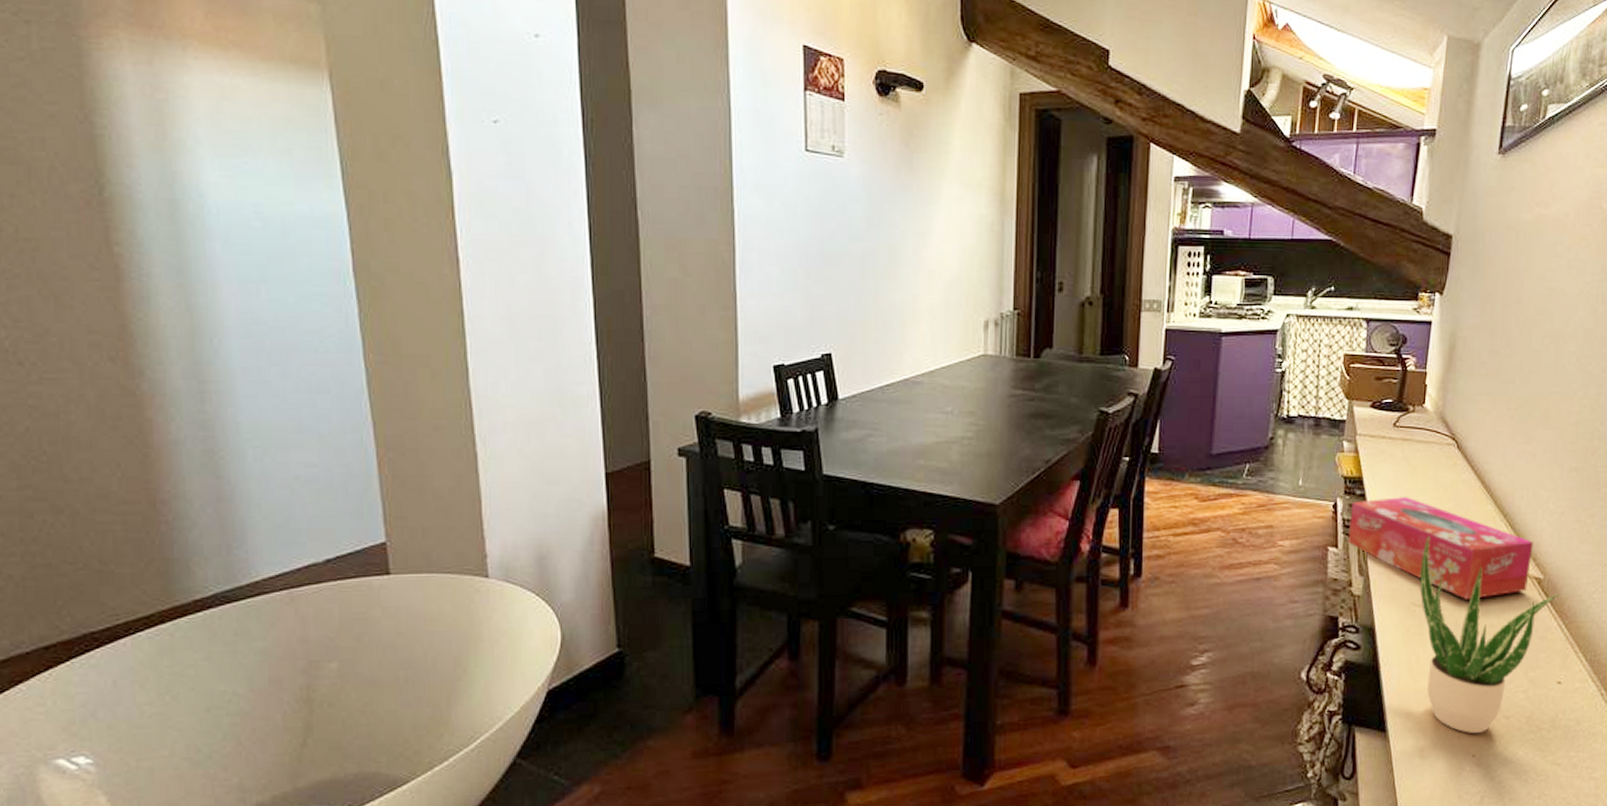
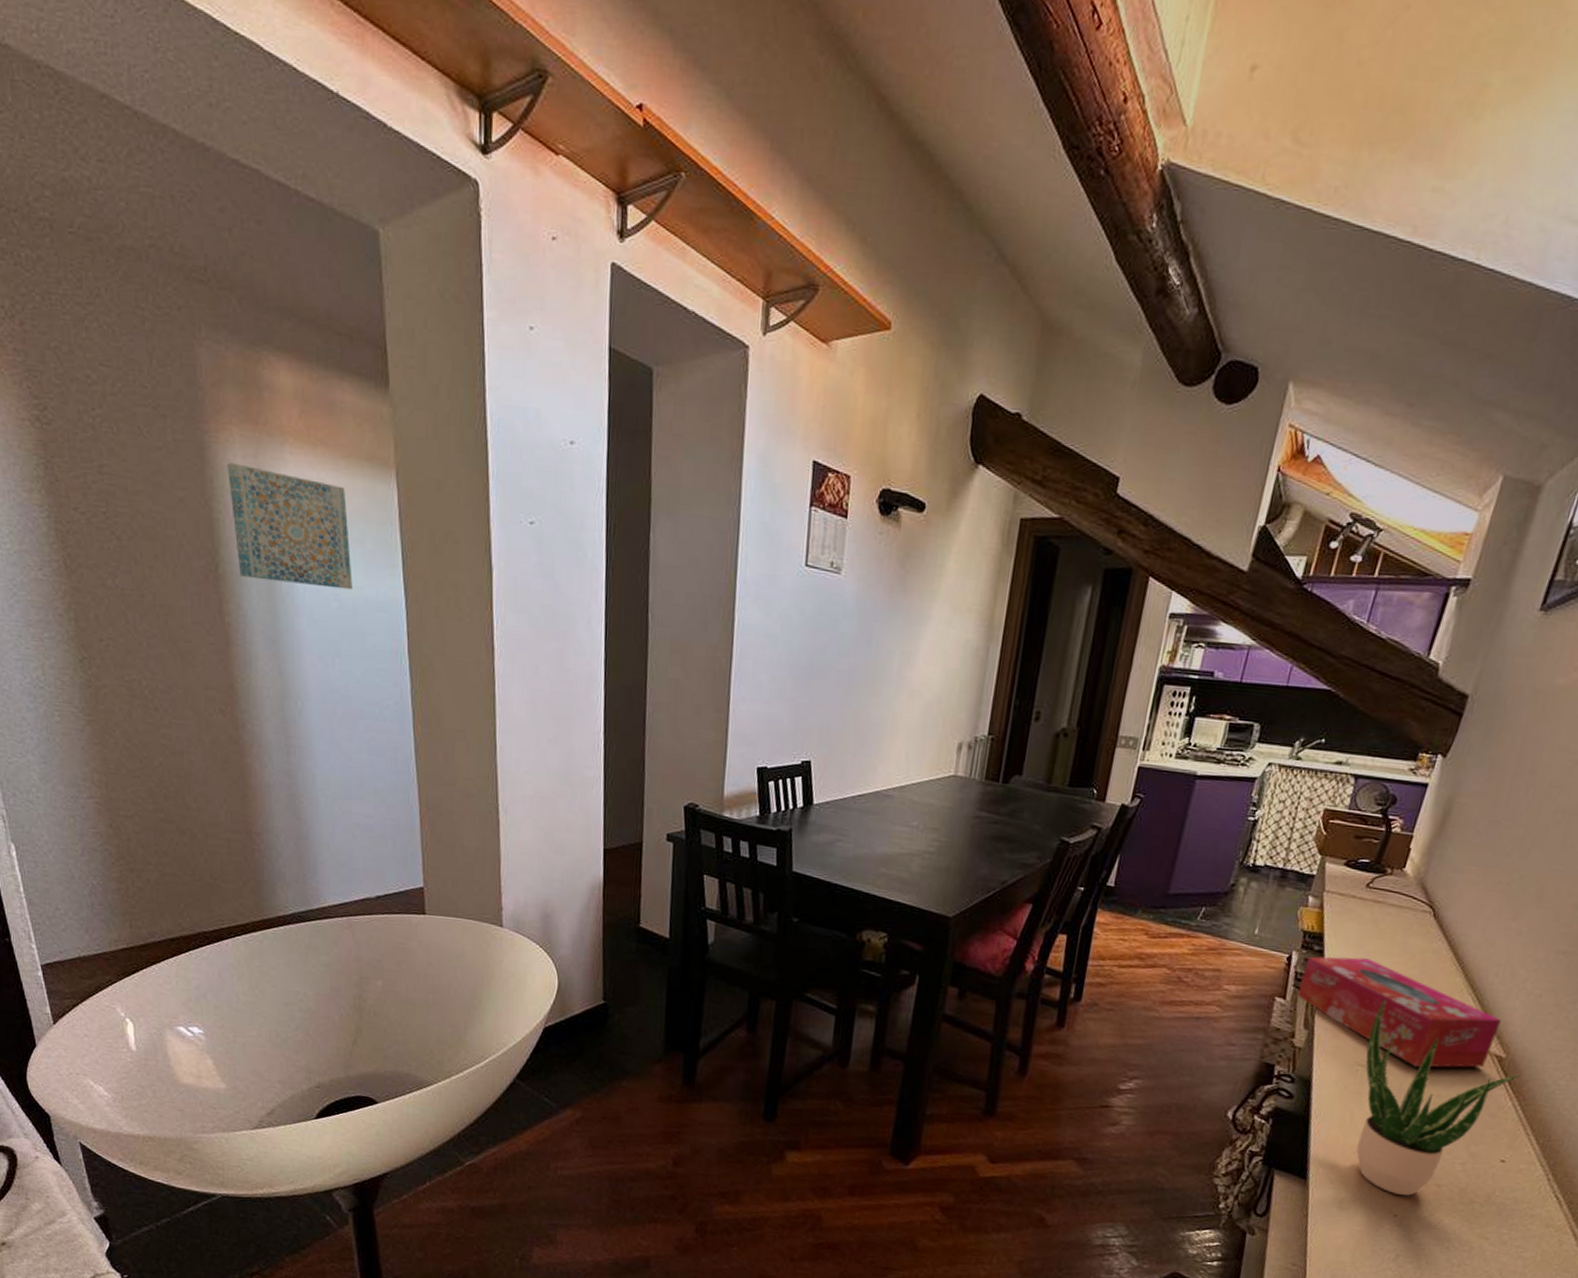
wall art: none [113,71,280,206] -> present [227,462,352,590]

